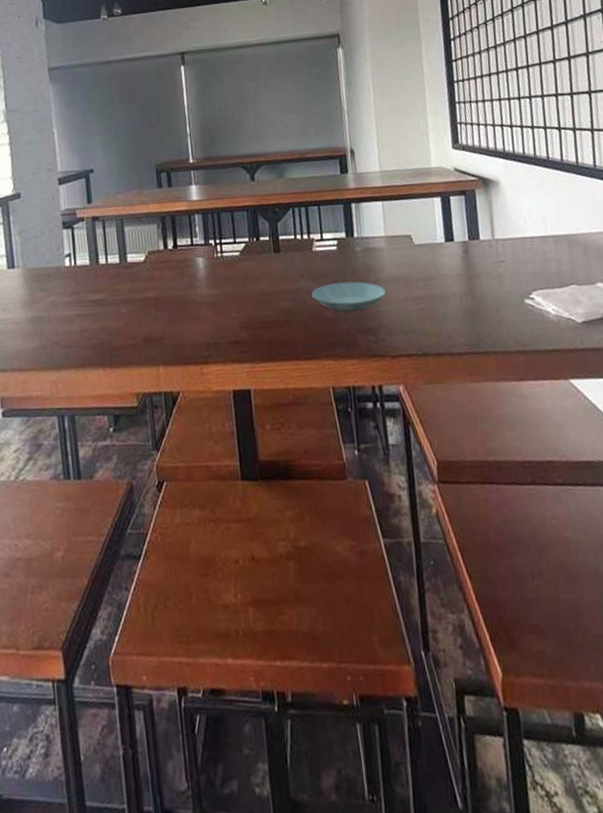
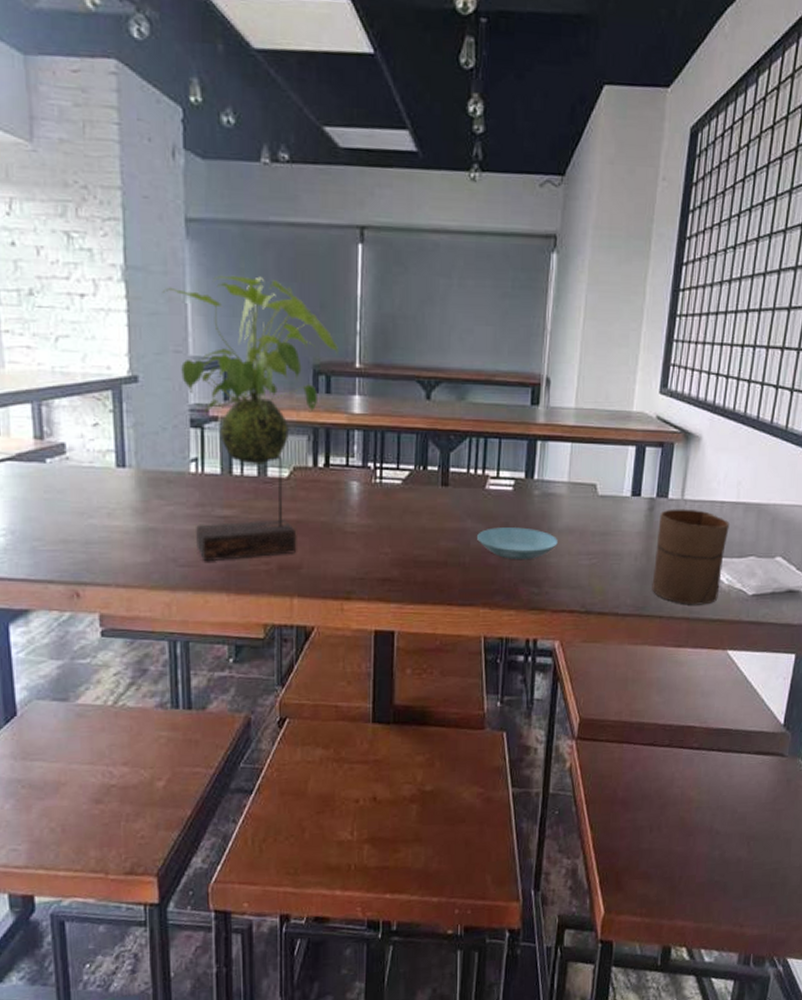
plant: none [34,102,176,342] -> present [162,275,340,562]
cup: none [475,247,549,338] -> present [652,509,730,605]

